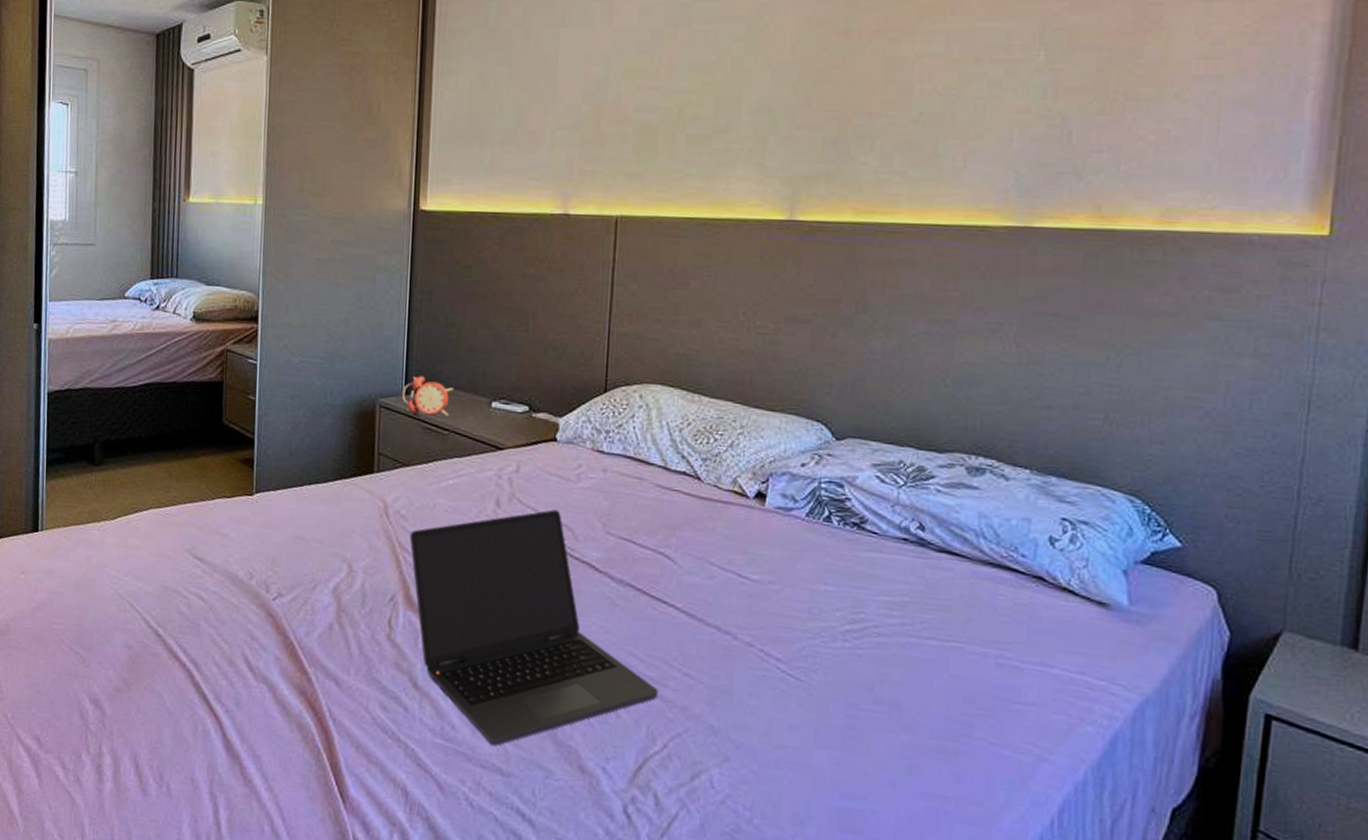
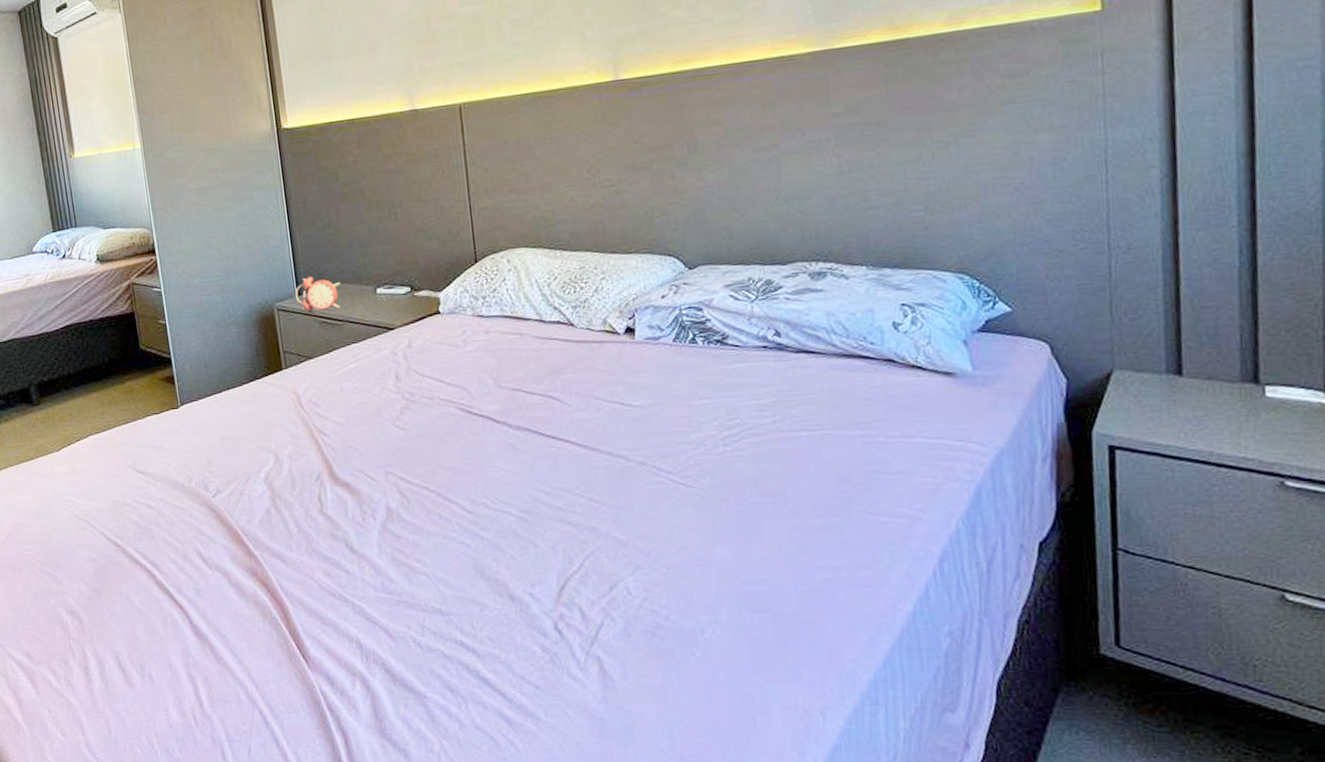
laptop: present [409,509,659,746] -> none [323,374,568,590]

